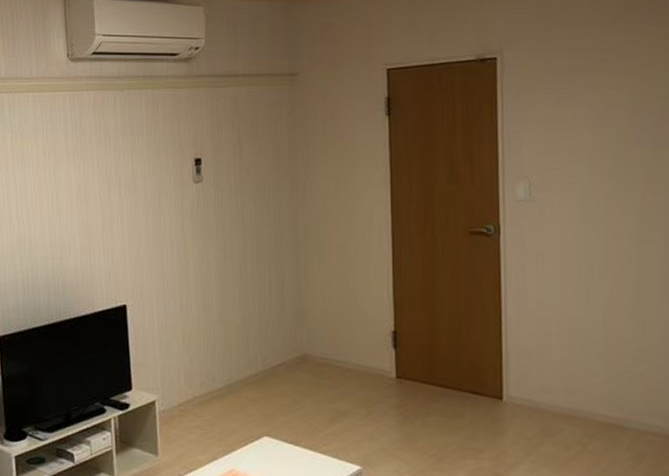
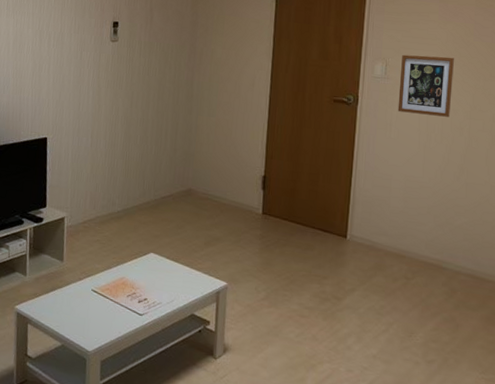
picture frame: none [548,169,614,242] -> present [397,54,454,117]

